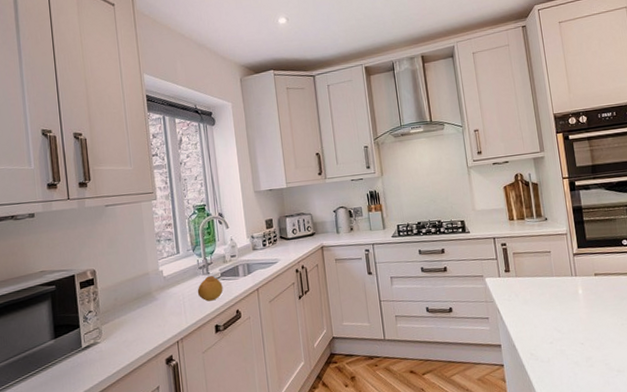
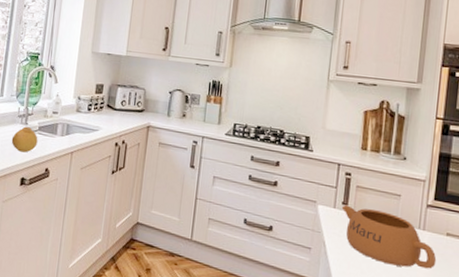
teapot: none [505,269,592,314] -> present [341,205,437,270]

